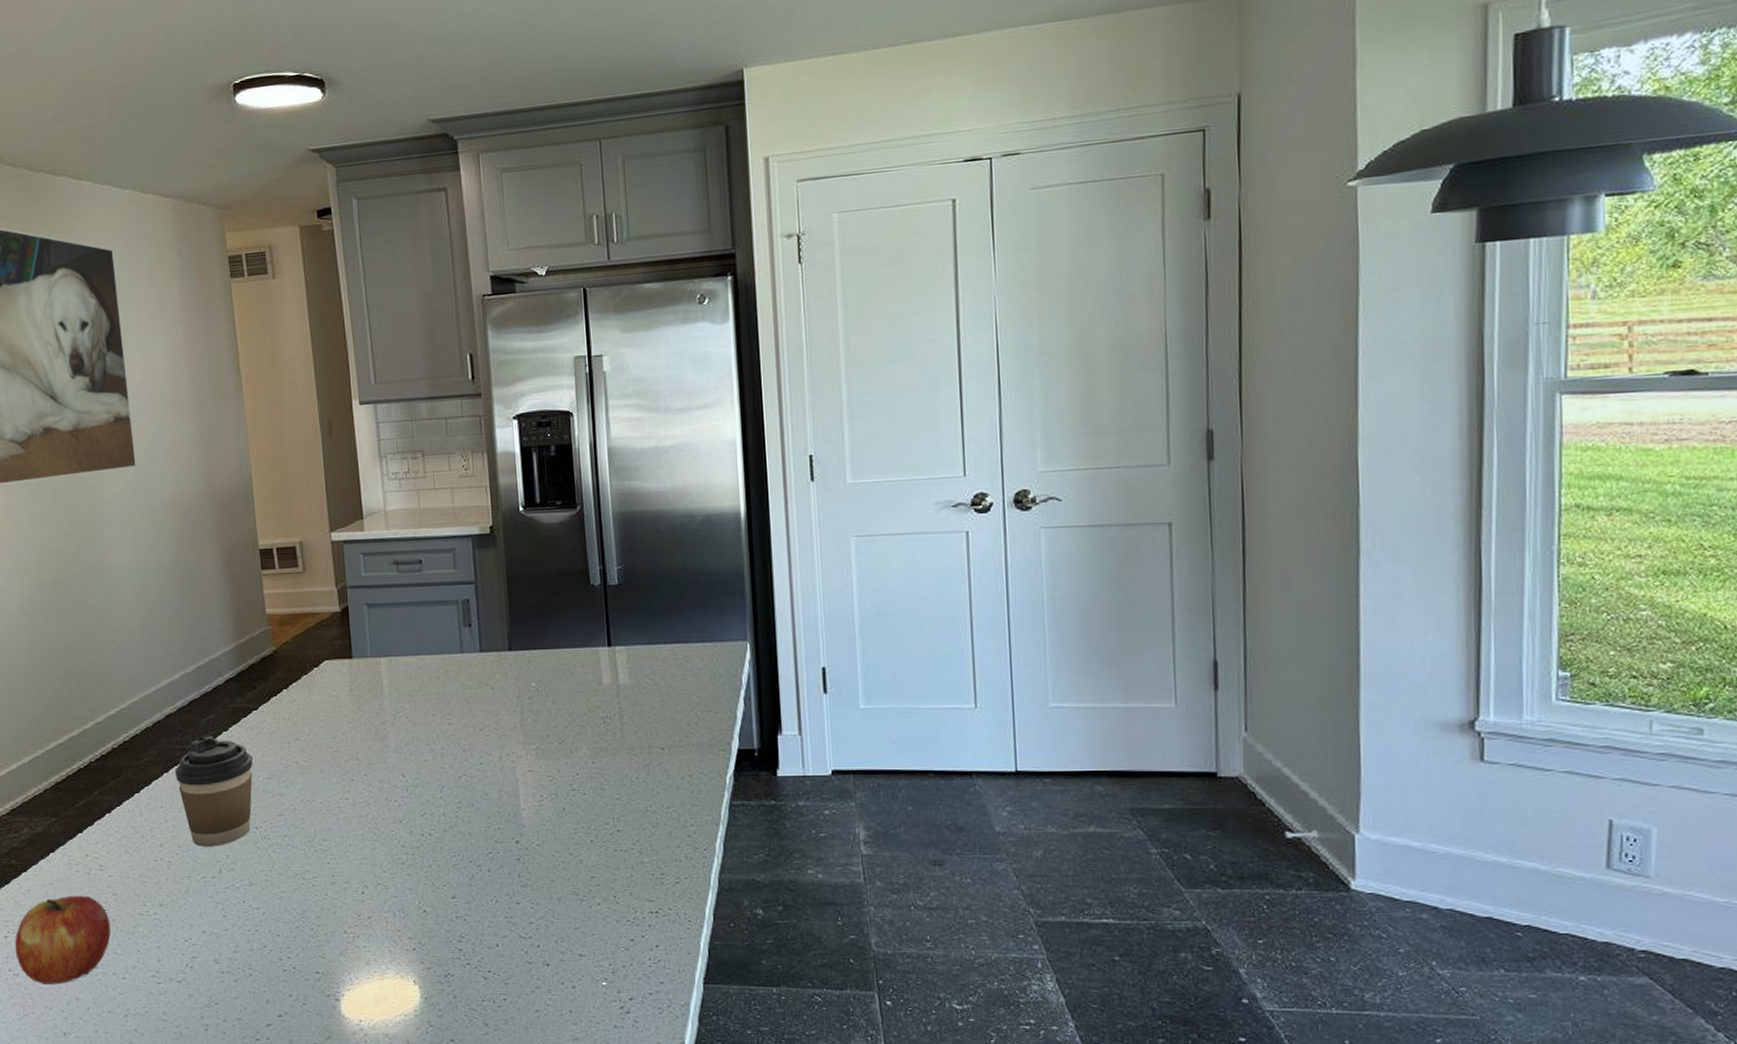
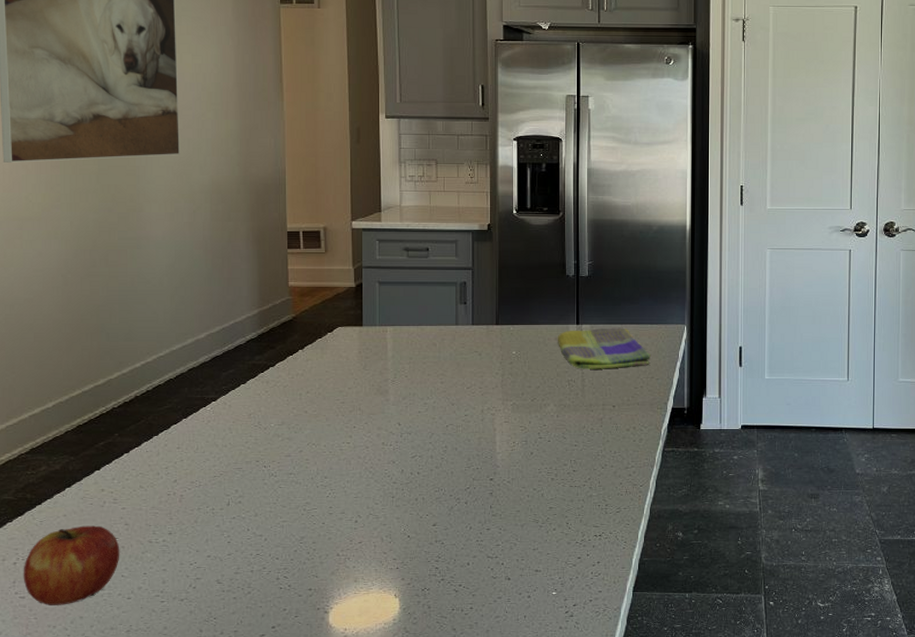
coffee cup: present [174,736,253,847] -> none [193,388,266,483]
dish towel: none [584,646,705,703] -> present [557,326,651,369]

